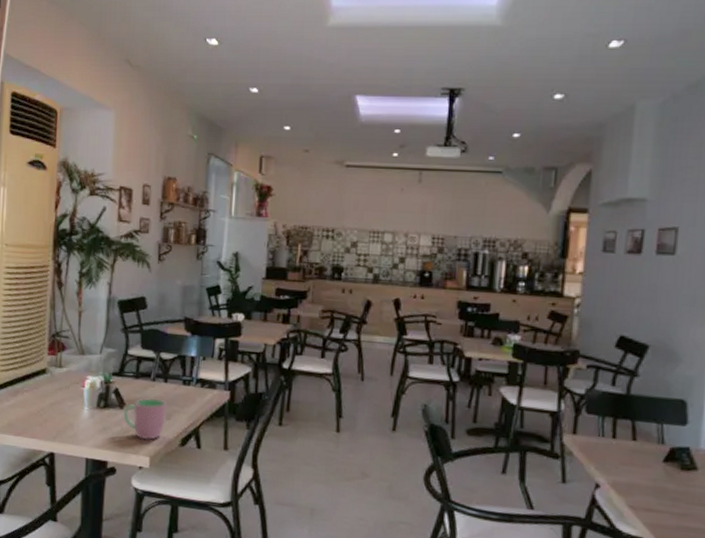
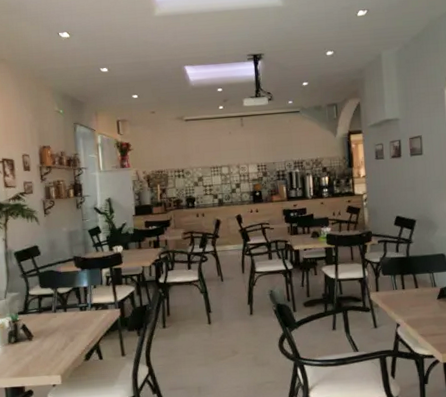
cup: present [123,398,167,441] -> none [32,326,70,363]

